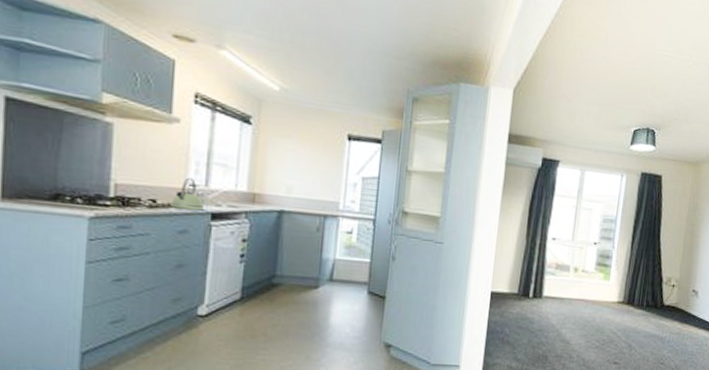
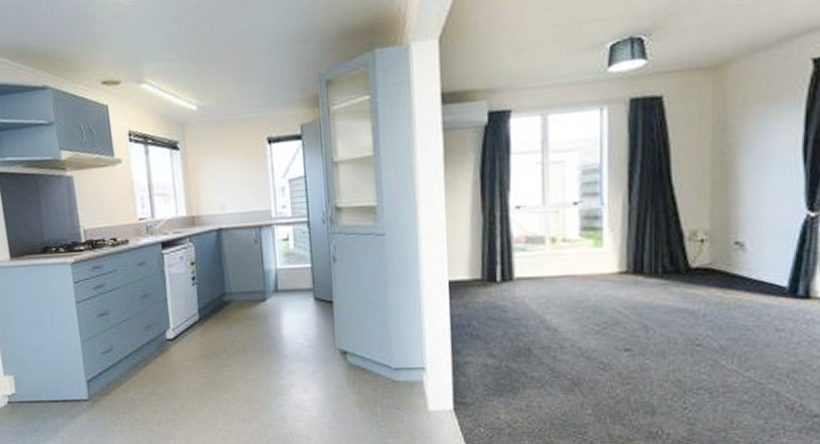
kettle: present [170,177,205,211] -> none [127,212,155,243]

